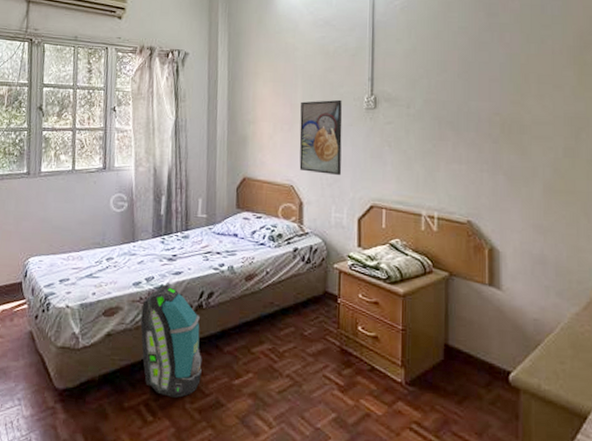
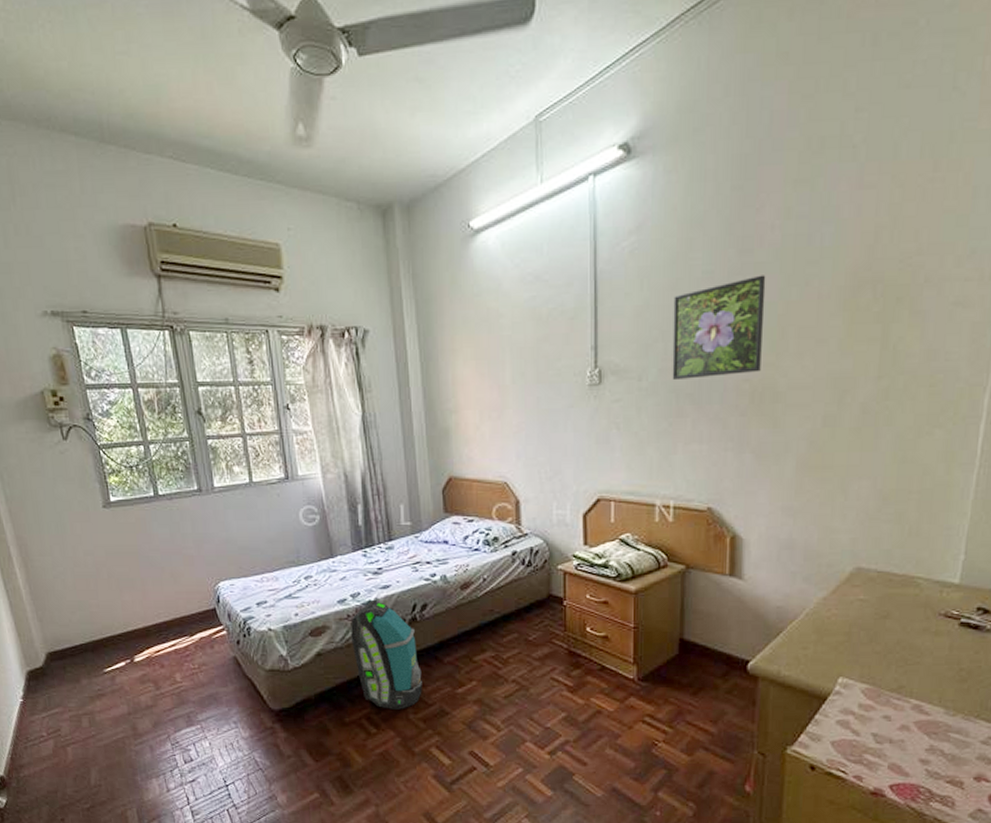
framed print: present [299,99,343,176] -> none [511,376,563,468]
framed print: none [435,33,510,110] -> present [672,275,766,381]

